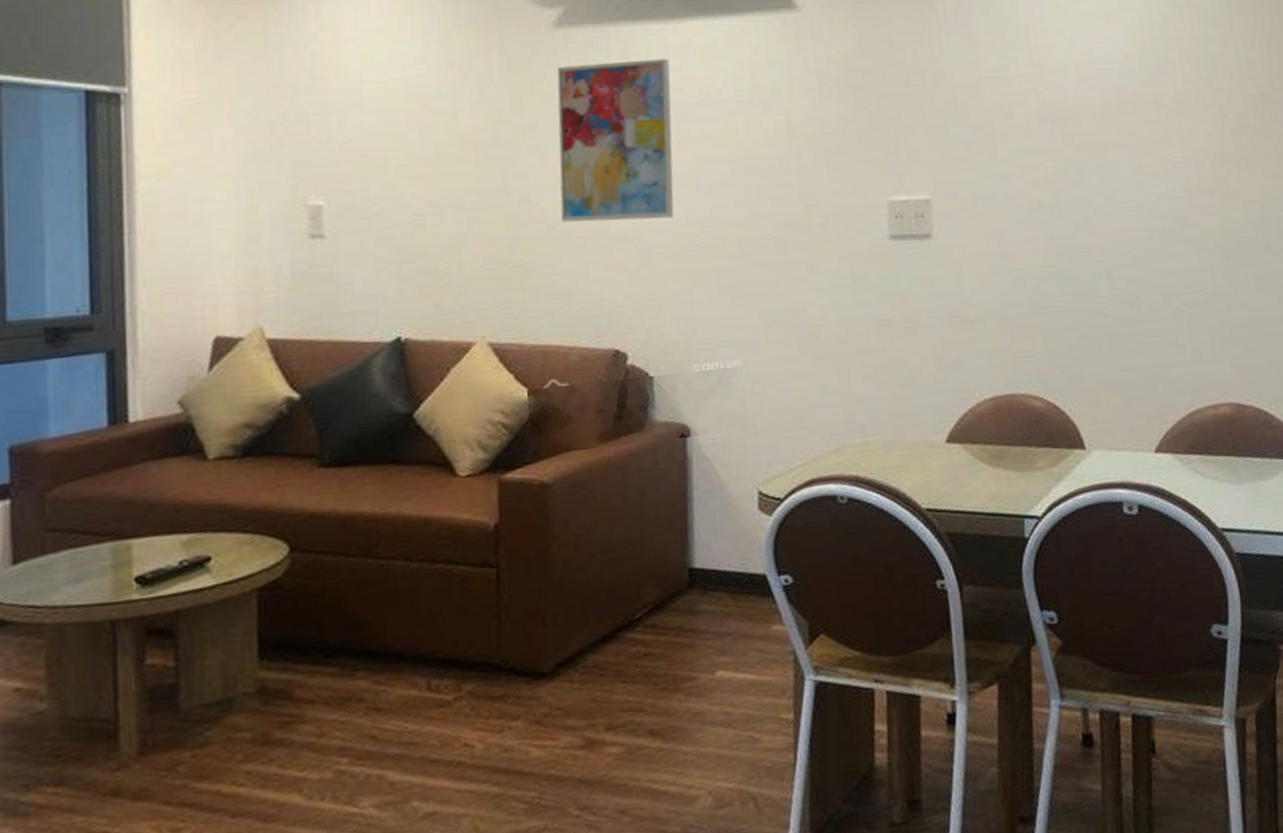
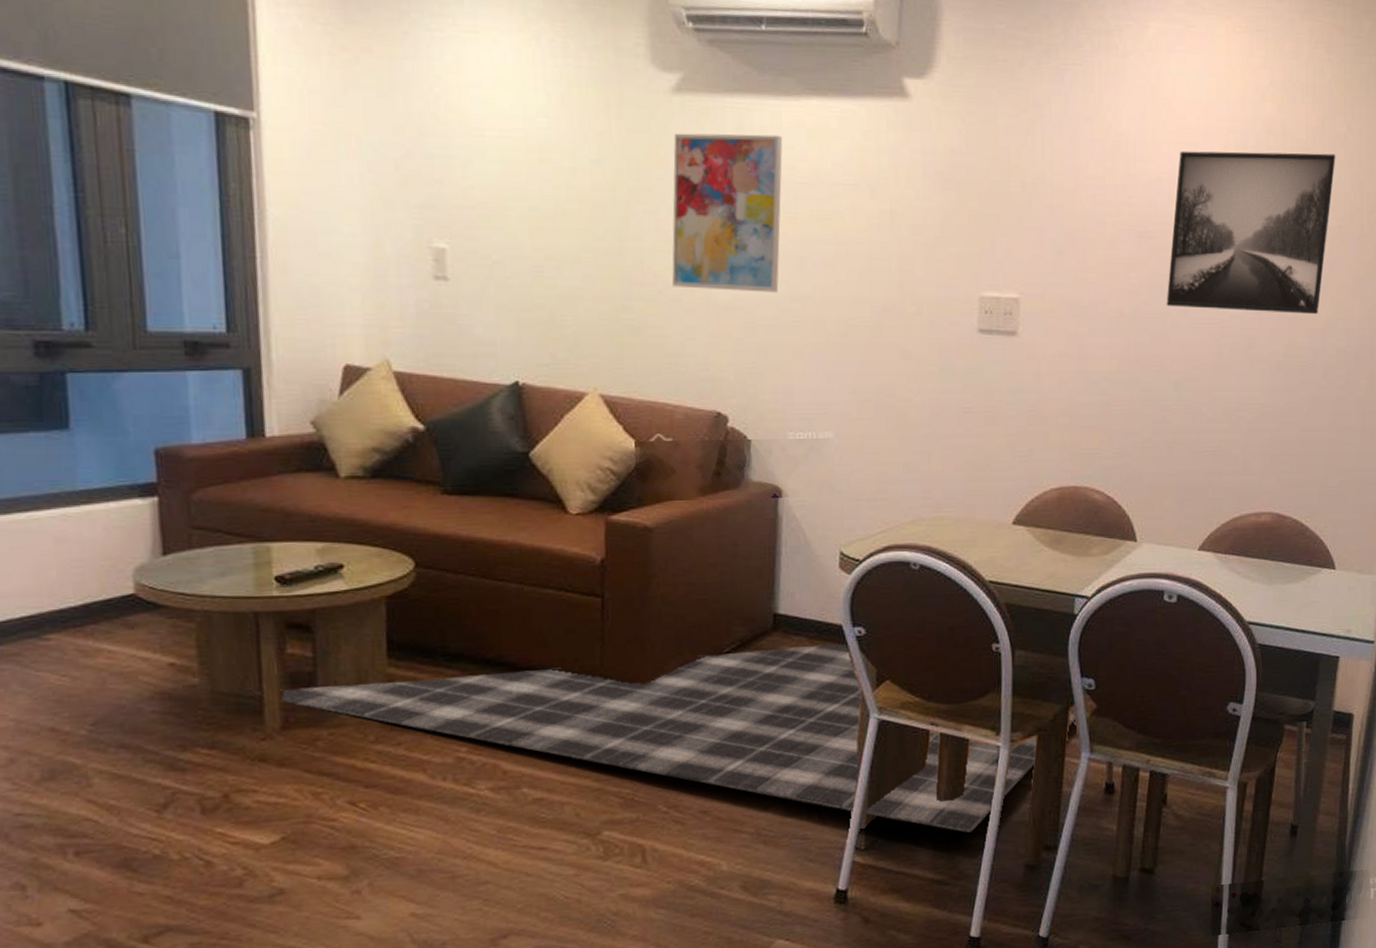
rug: none [109,596,1040,810] -> present [254,643,1076,833]
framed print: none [1083,21,1251,193] -> present [1166,151,1336,315]

